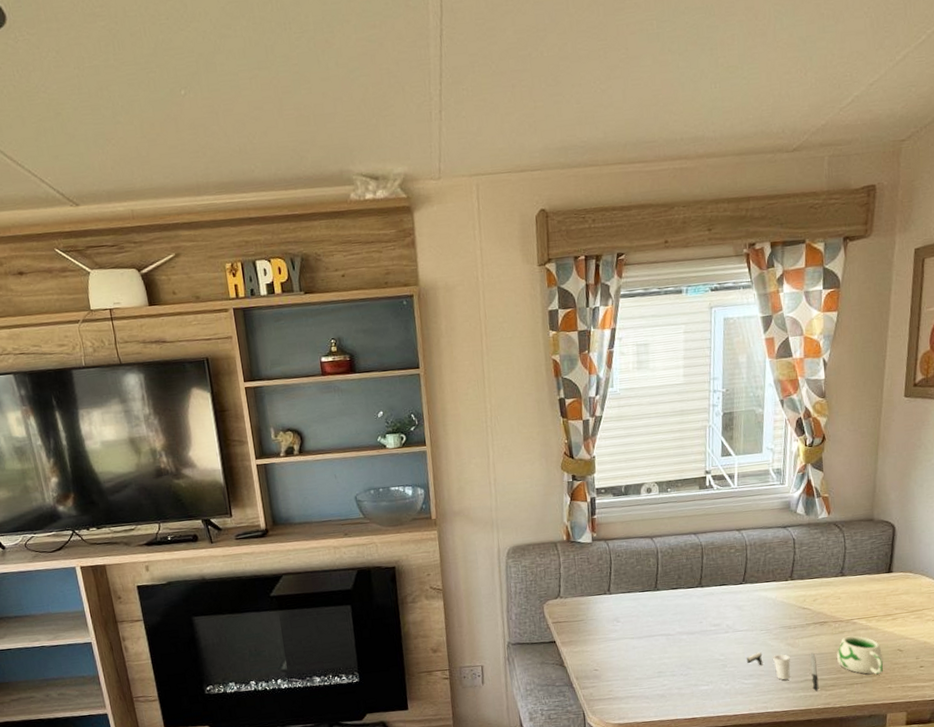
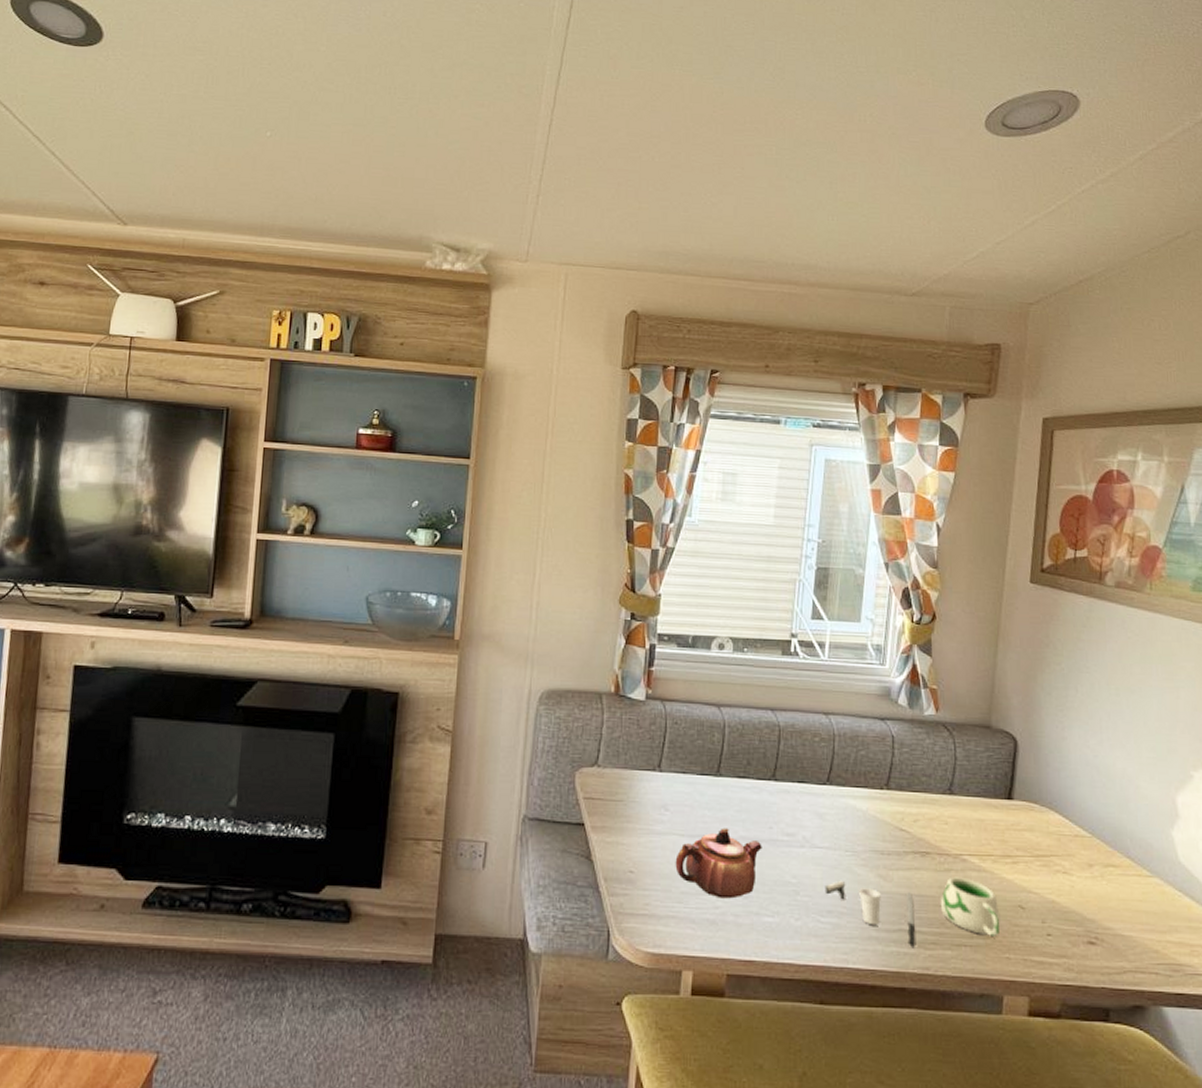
teapot: none [629,627,696,679] -> present [675,828,762,899]

